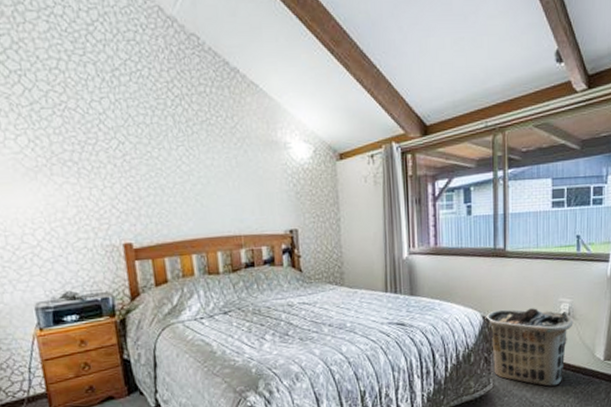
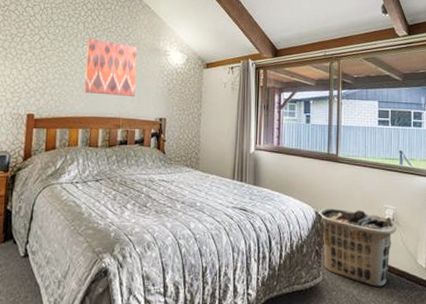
wall art: none [181,135,255,209] -> present [84,37,138,96]

